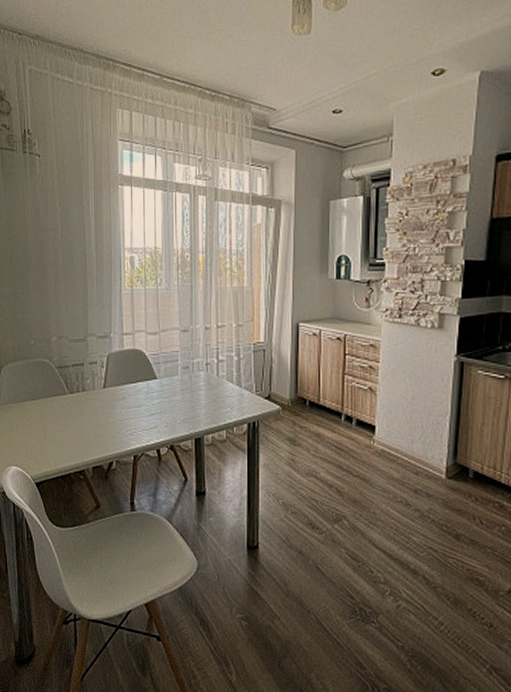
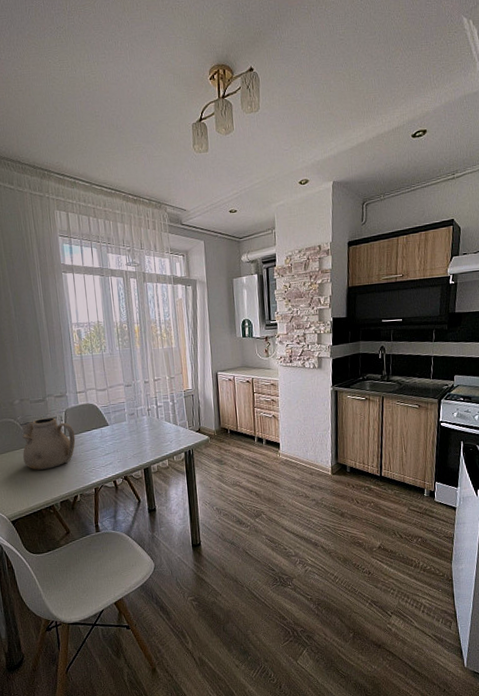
teapot: none [55,362,117,425] -> present [20,417,76,470]

